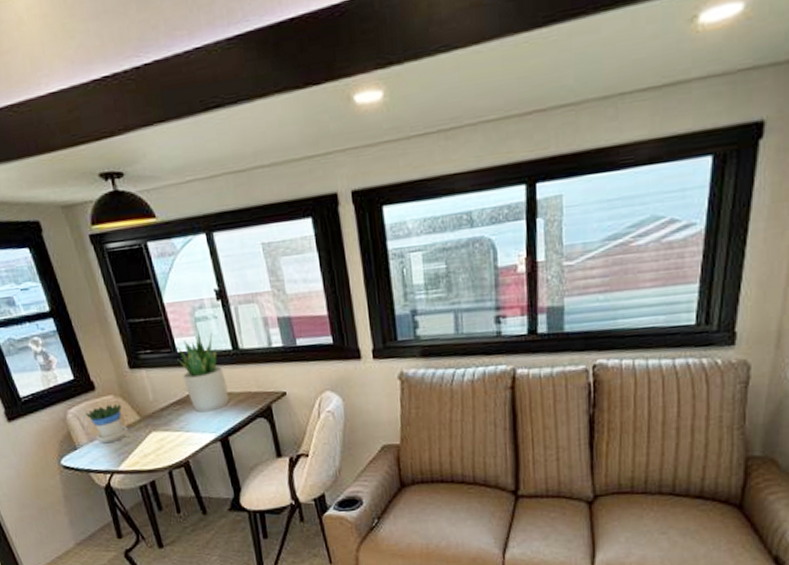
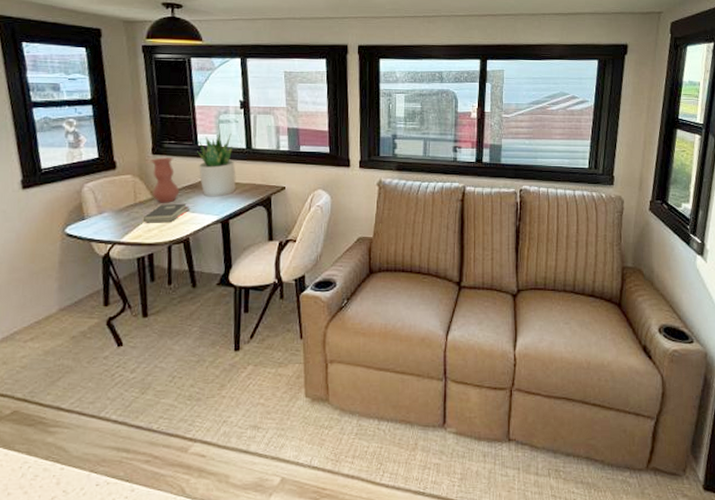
flowerpot: present [86,404,128,444] -> none [101,183,138,217]
vase: none [128,370,169,424] -> present [149,157,180,203]
hardback book: none [136,422,183,448] -> present [144,203,189,223]

